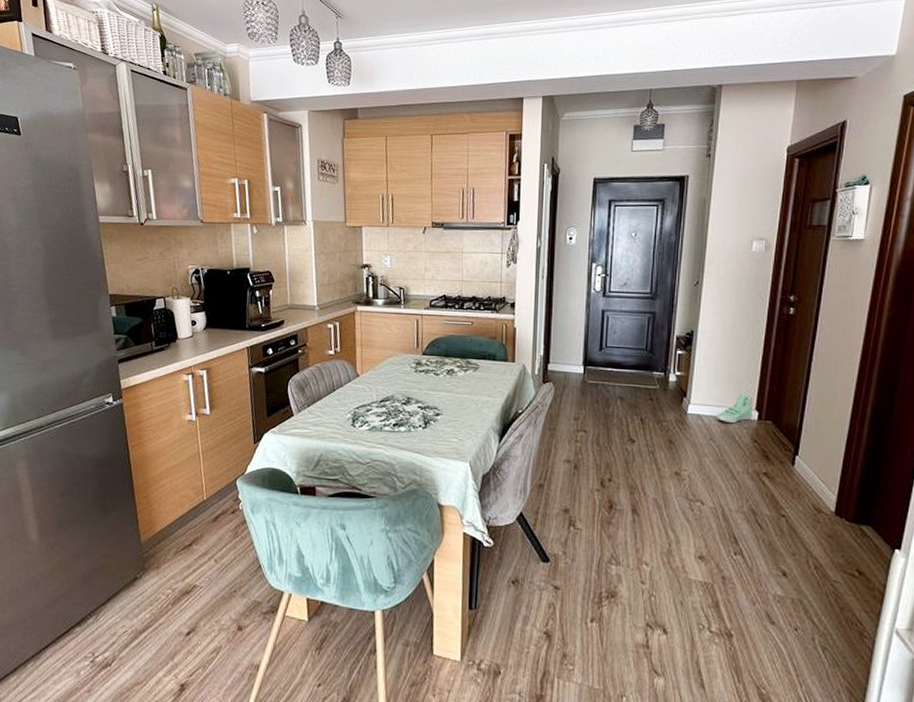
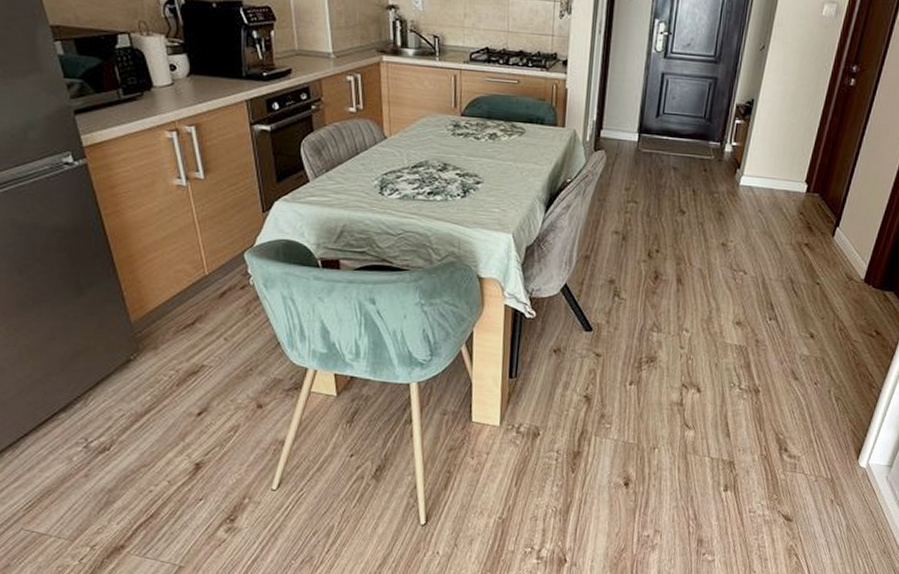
sneaker: present [716,394,753,423] -> none [766,167,804,195]

